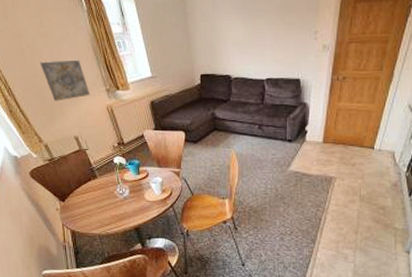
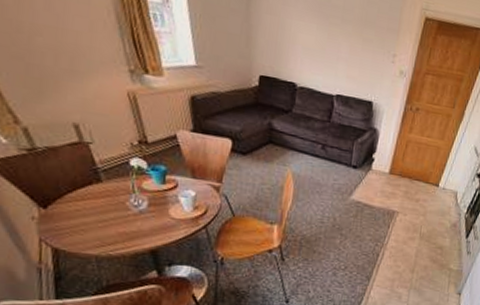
wall art: present [39,59,90,102] -> none [27,13,105,74]

